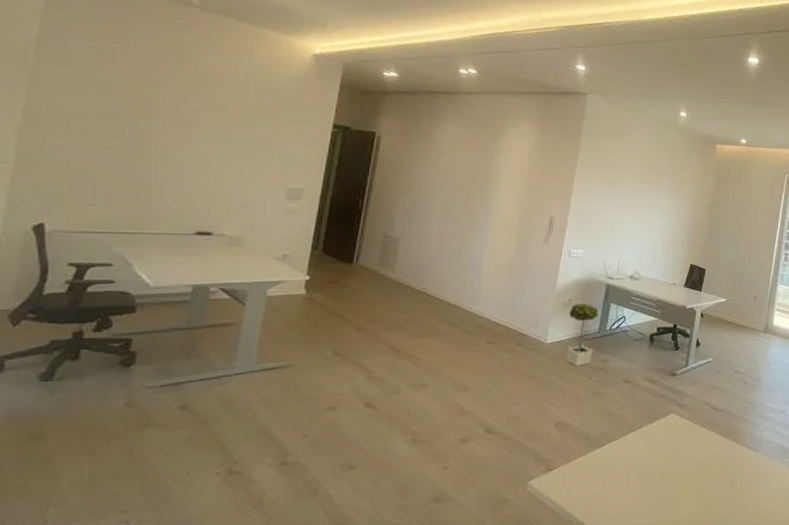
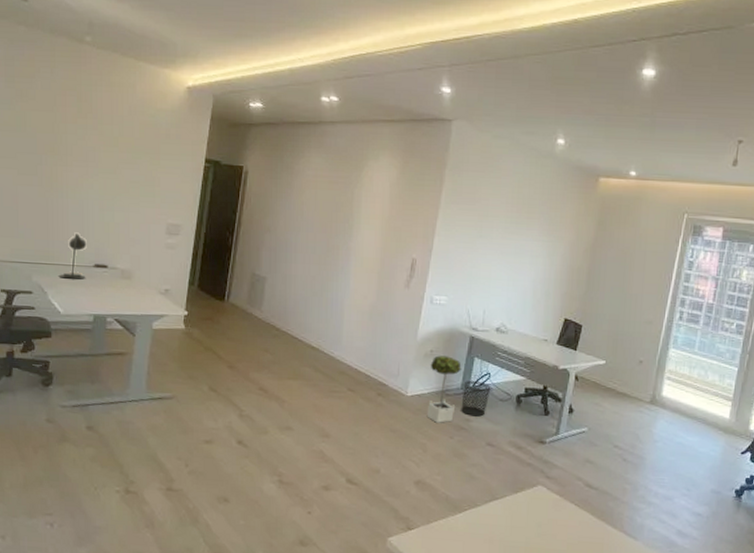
desk lamp: none [148,200,187,250] -> present [59,233,87,280]
waste bin: none [599,325,626,357] -> present [461,381,491,417]

